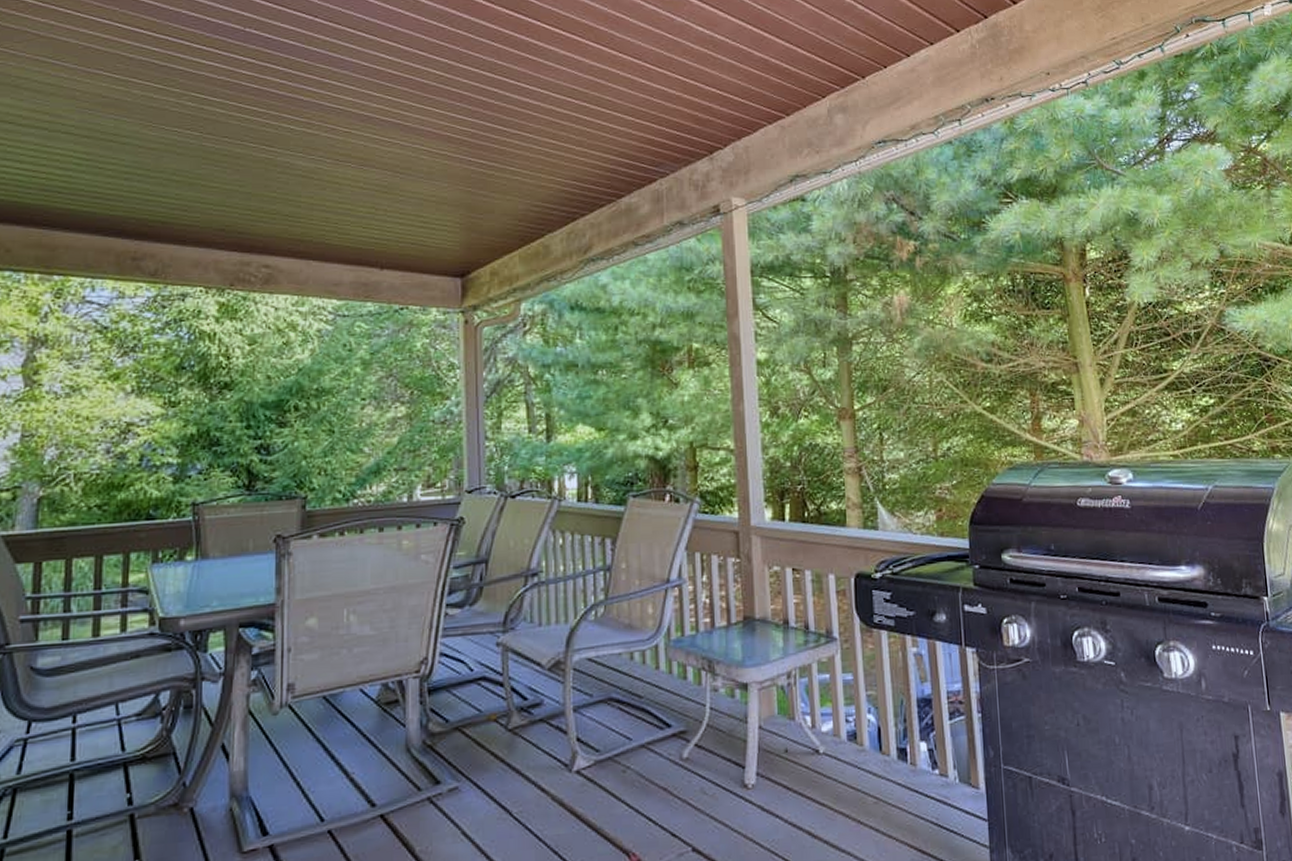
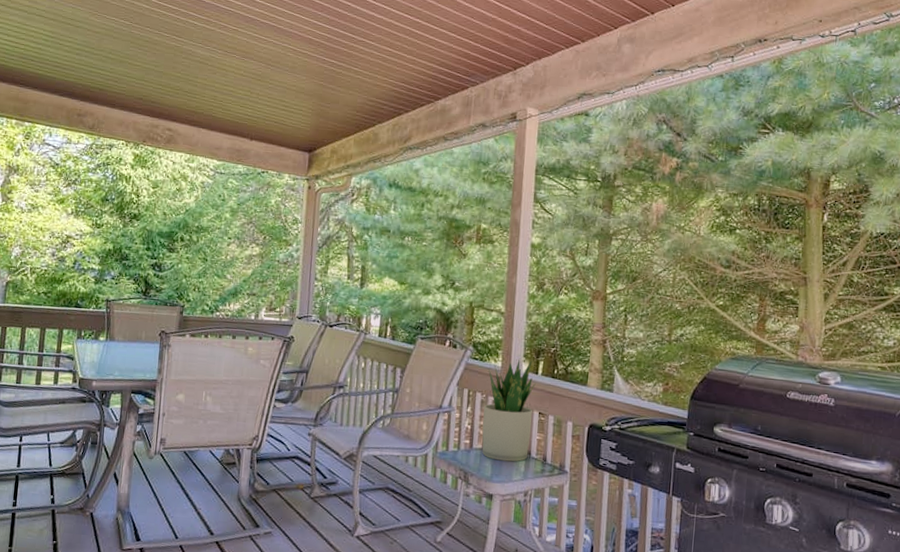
planter: none [723,505,786,639] -> present [482,359,536,462]

